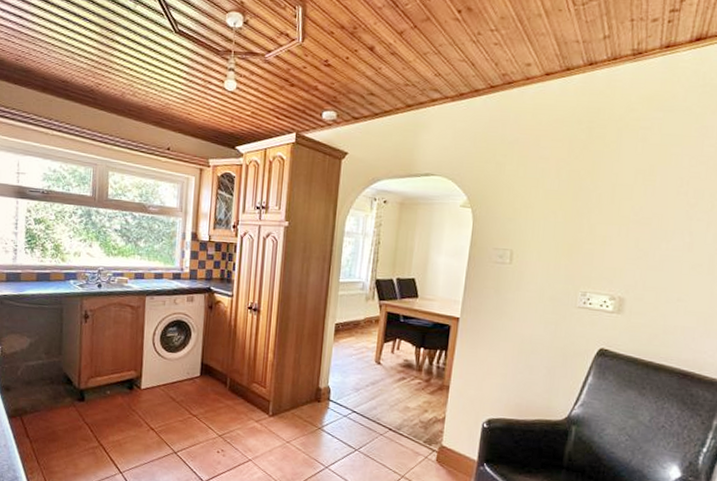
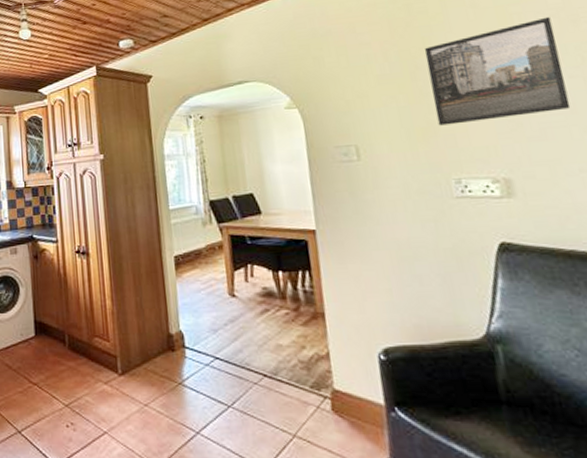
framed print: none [583,162,701,248] -> present [424,16,571,126]

